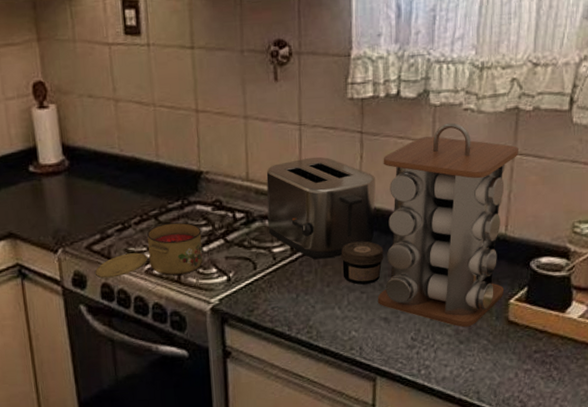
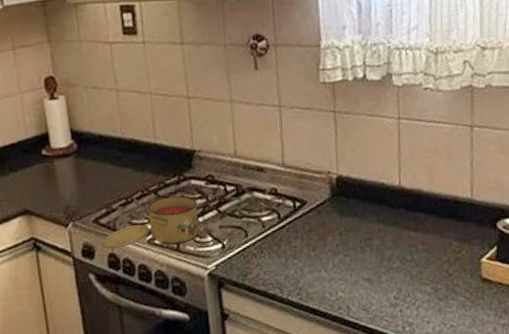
toaster: present [266,156,376,260] -> none [252,134,353,227]
jar: present [341,241,384,285] -> none [323,208,363,249]
spice rack: present [377,122,518,328] -> none [355,100,476,286]

